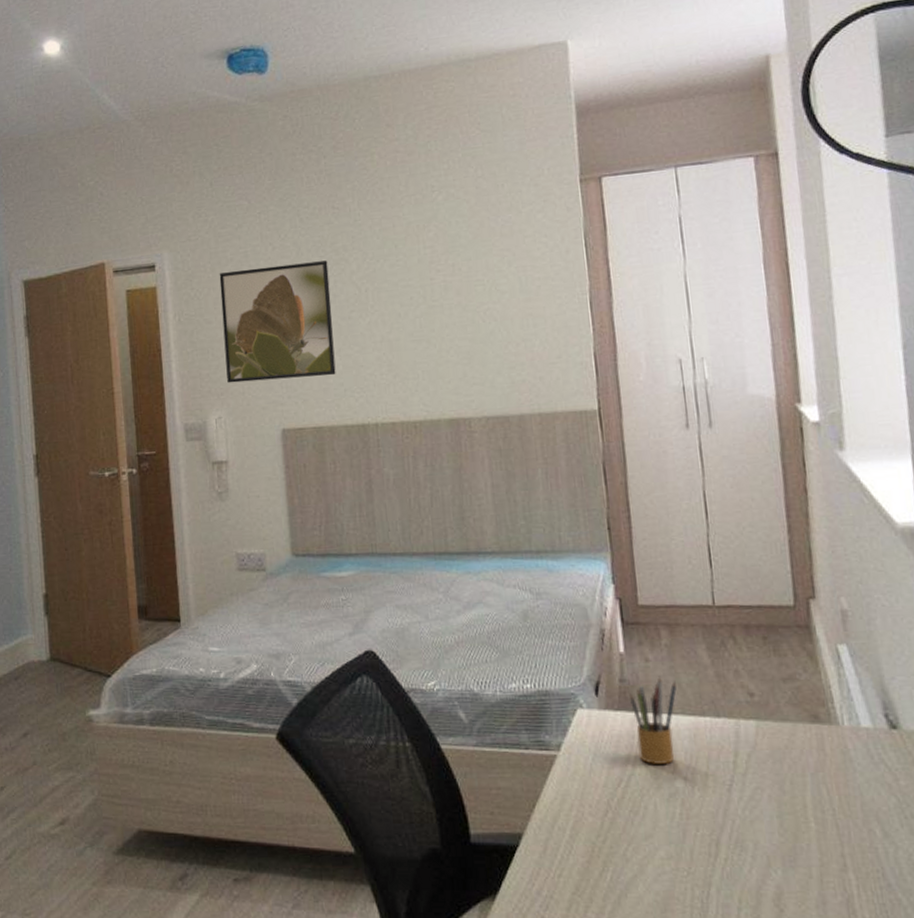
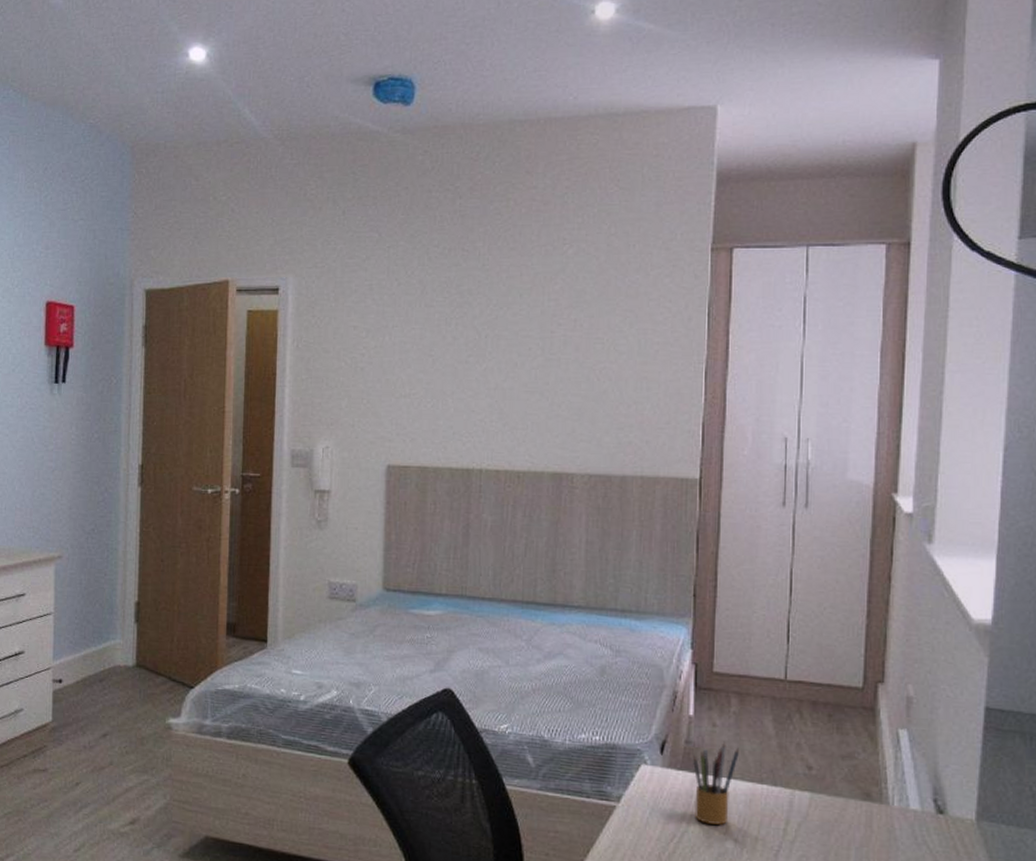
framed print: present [219,260,336,383] -> none [338,302,451,418]

